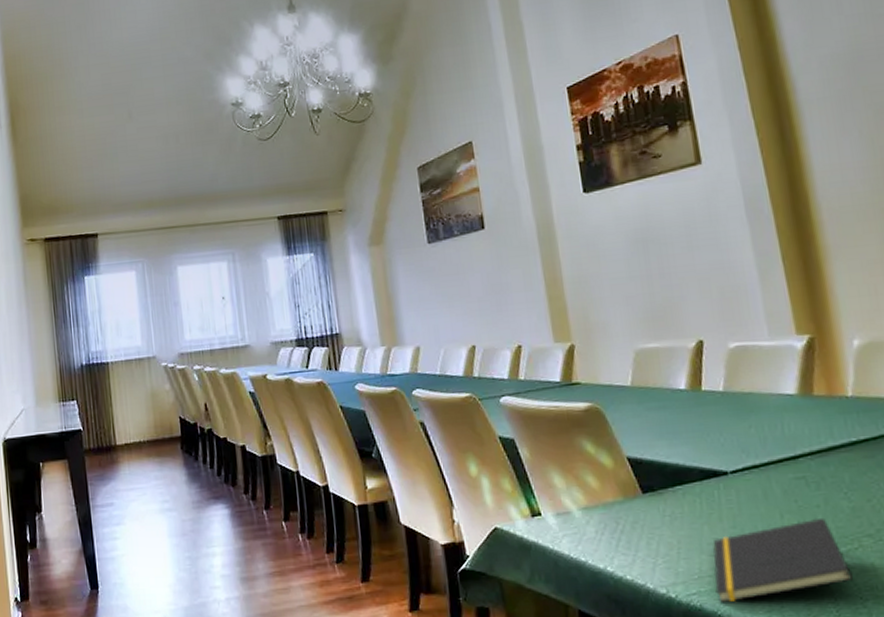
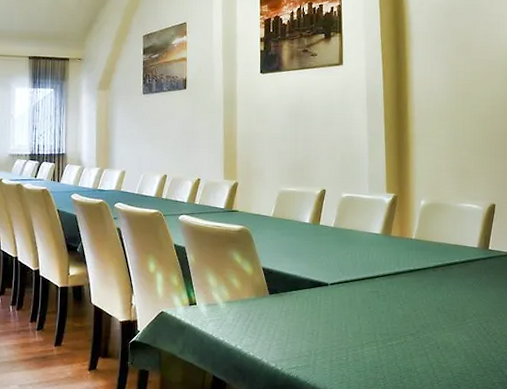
notepad: present [713,517,854,604] -> none [308,320,398,376]

